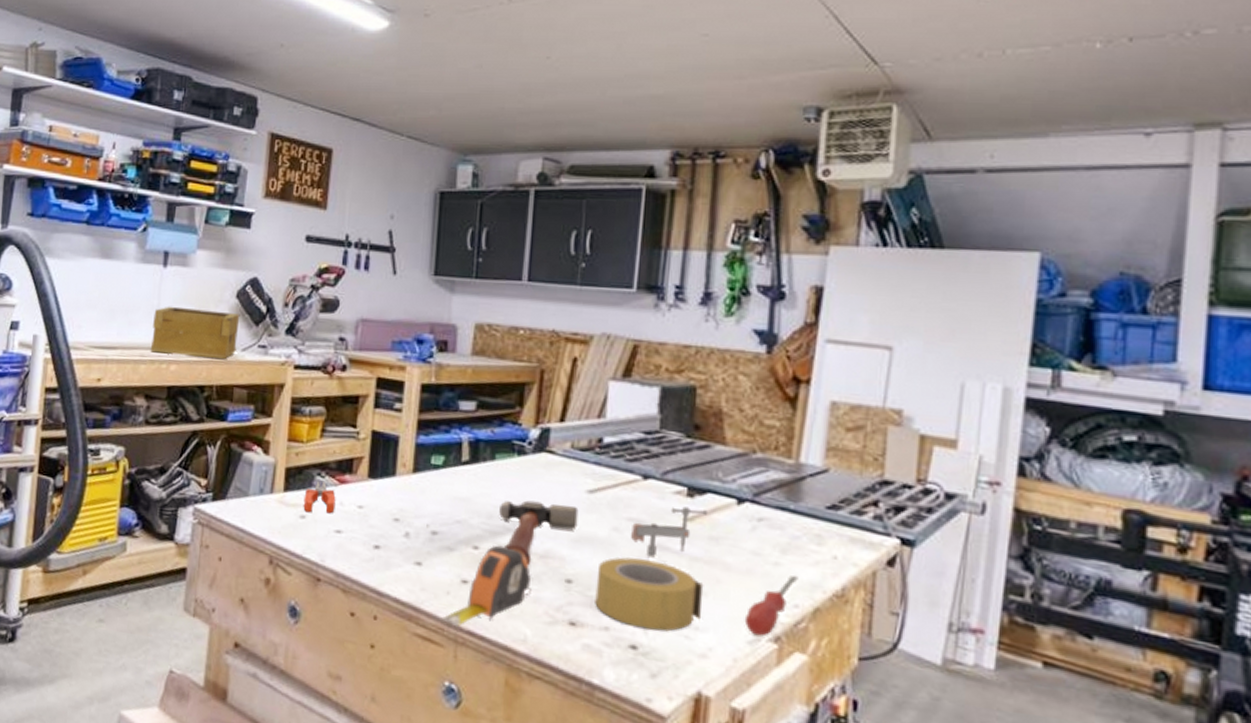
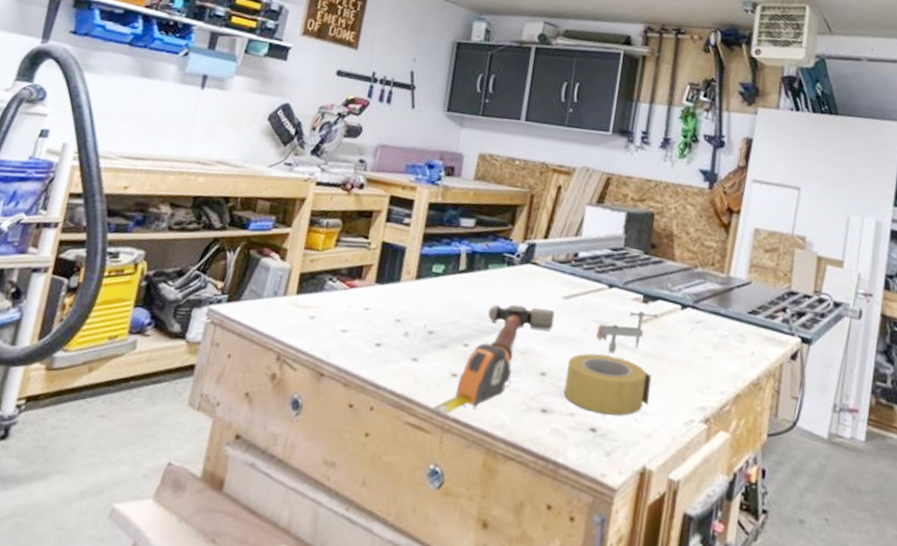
wooden box: present [150,306,240,360] -> none [180,124,270,175]
pliers: present [303,480,336,514] -> none [313,284,345,315]
screwdriver: present [744,575,798,636] -> none [682,367,725,418]

